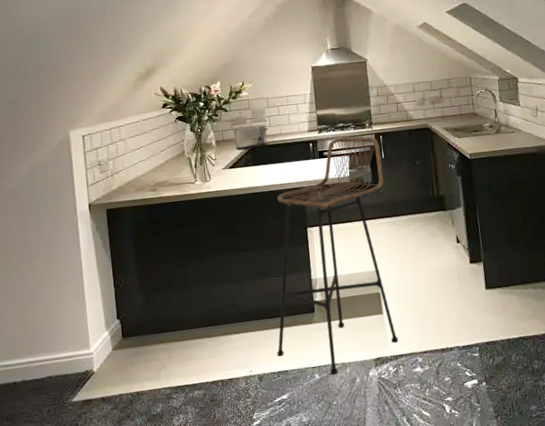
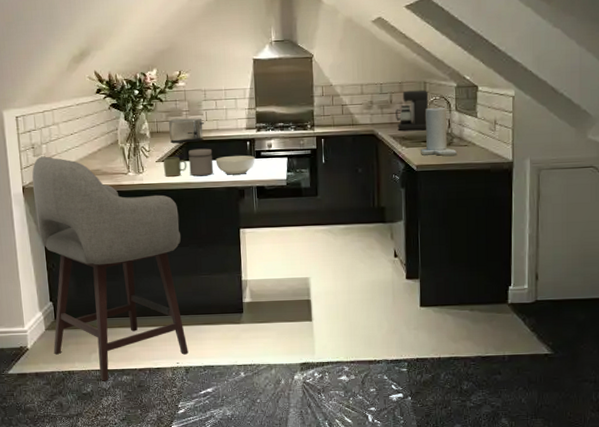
bar stool: none [98,172,262,399] -> present [31,156,189,381]
mug: none [229,162,253,183] -> present [163,157,187,177]
jar: none [254,152,279,180] -> present [188,148,214,177]
bar stool: present [277,137,398,375] -> none [204,137,326,374]
bowl: none [280,156,319,177] -> present [215,155,255,175]
coffee maker: none [446,84,476,123] -> present [396,90,429,130]
paper towel: none [472,99,506,144] -> present [421,108,458,156]

